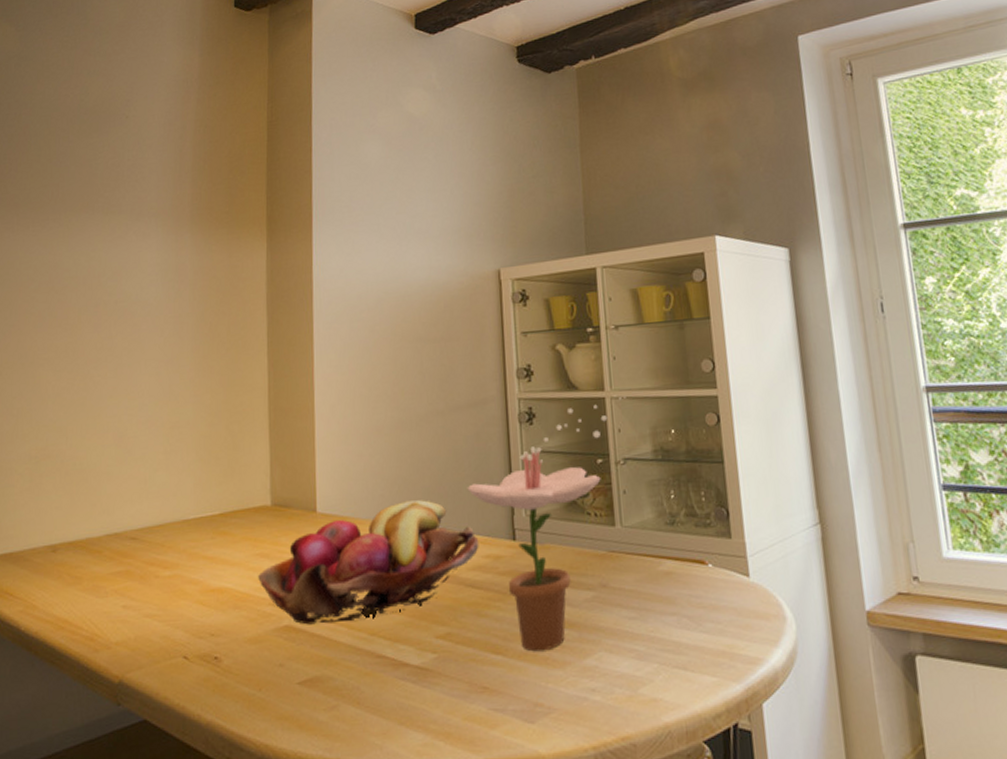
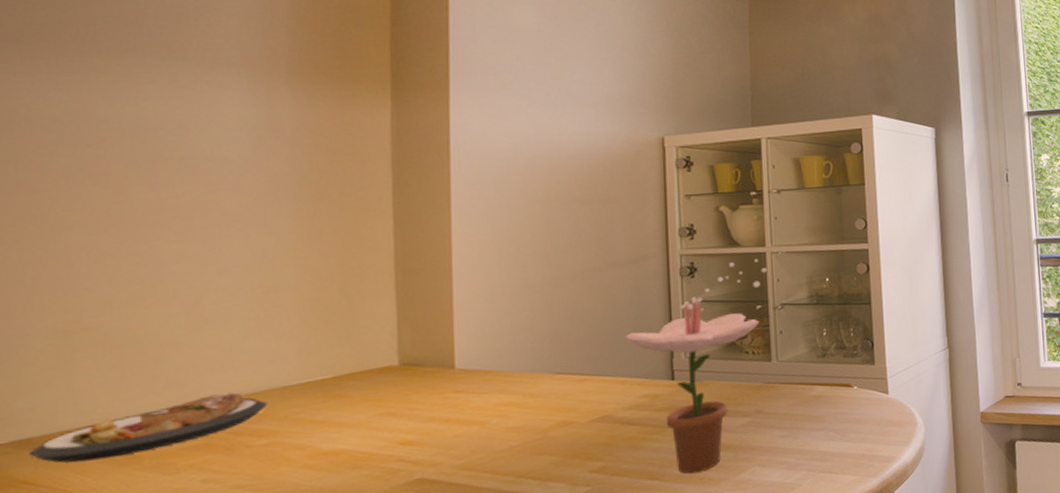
plate: none [10,522,171,579] -> present [29,392,268,463]
fruit basket: present [258,500,479,625] -> none [383,350,637,476]

